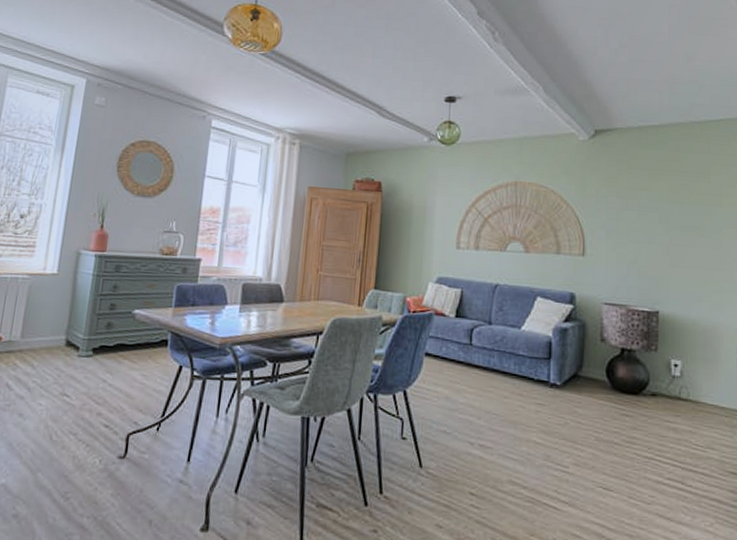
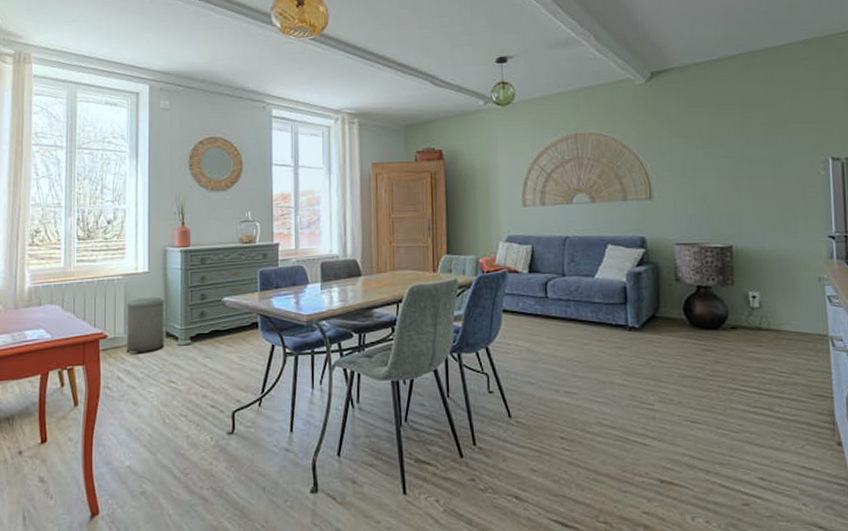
pedal bin: none [21,301,70,362] -> present [127,298,164,354]

